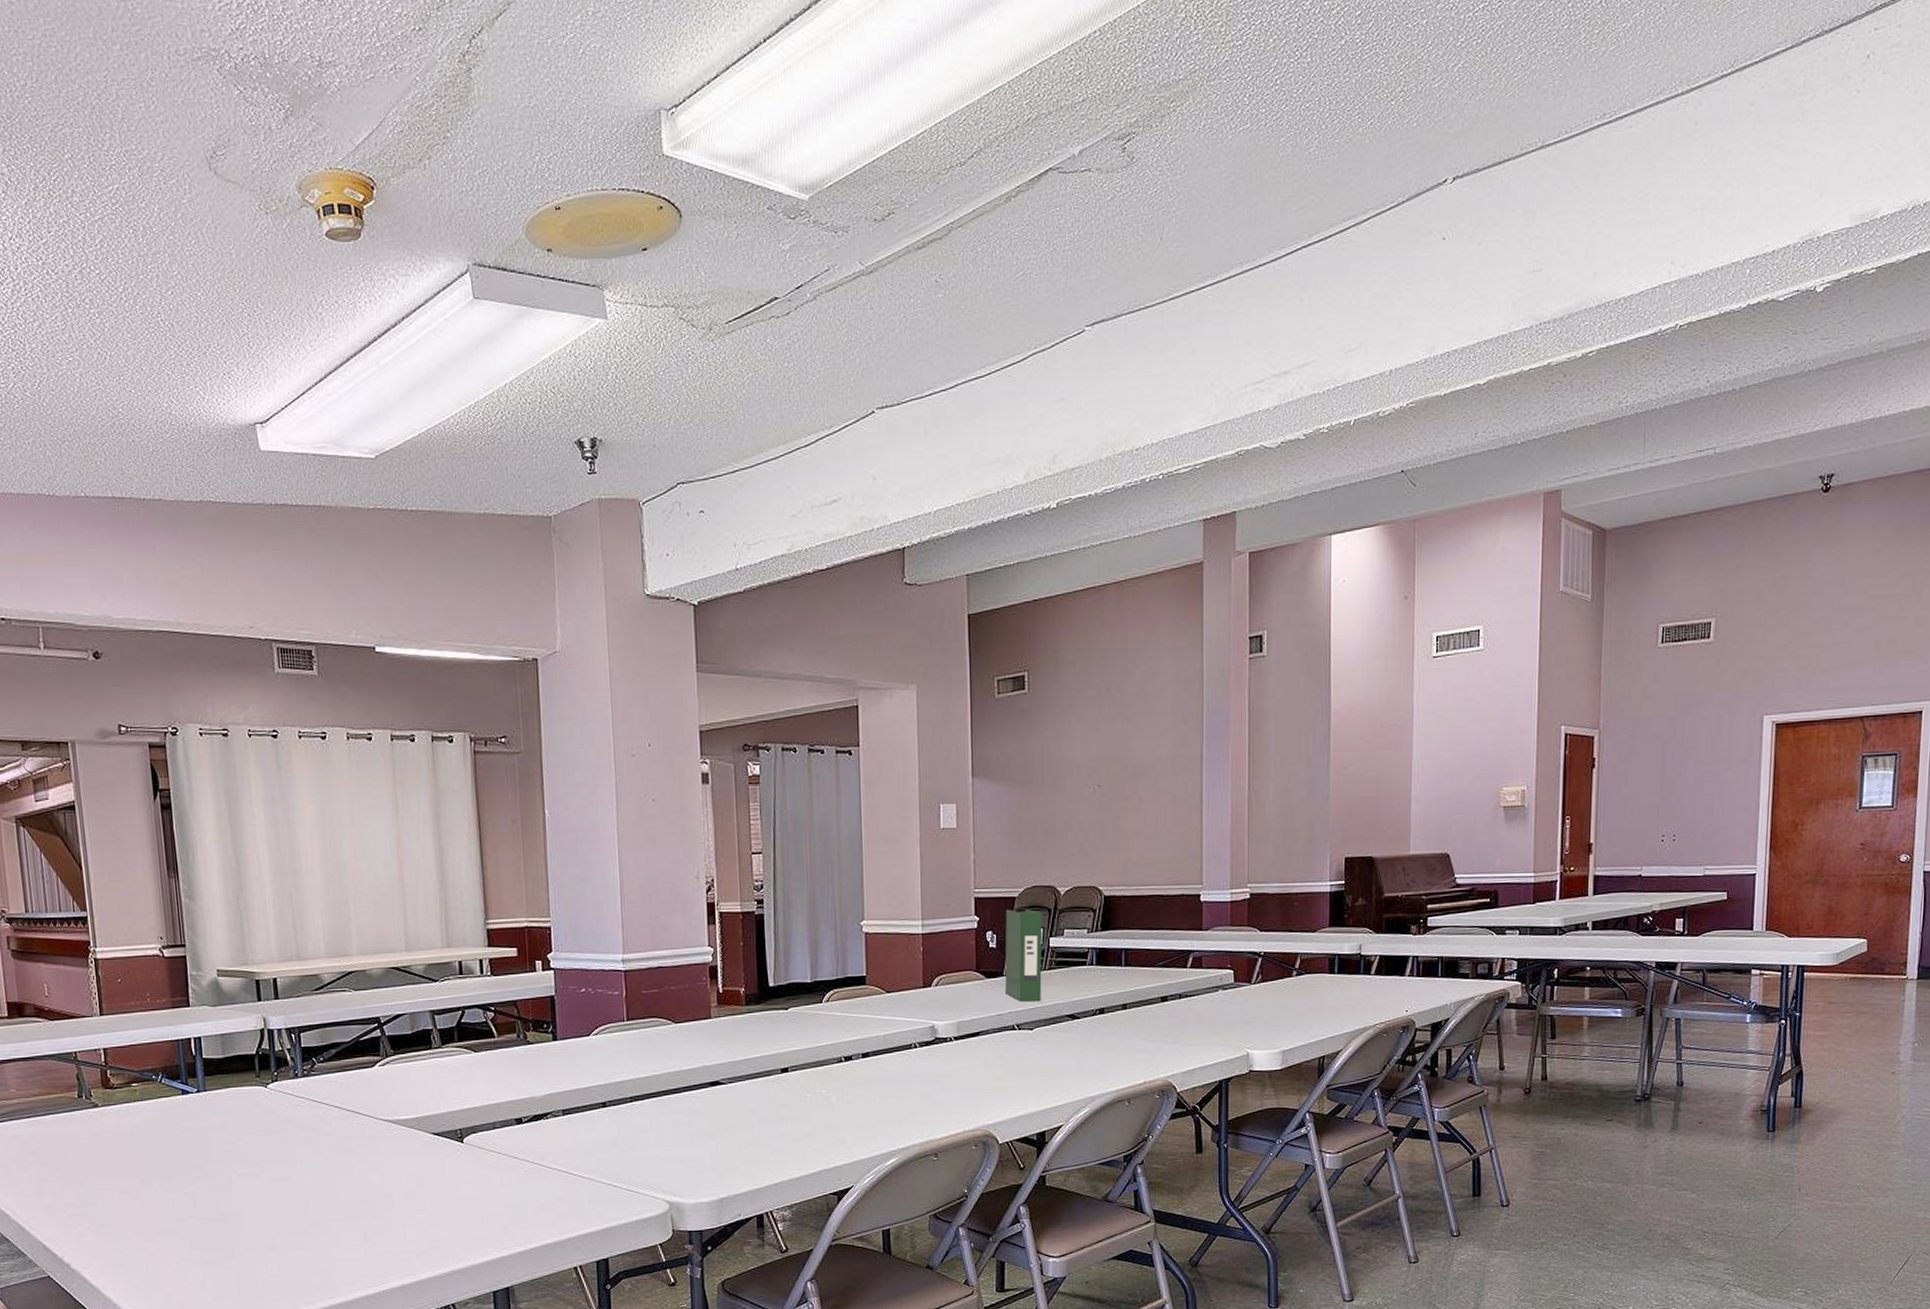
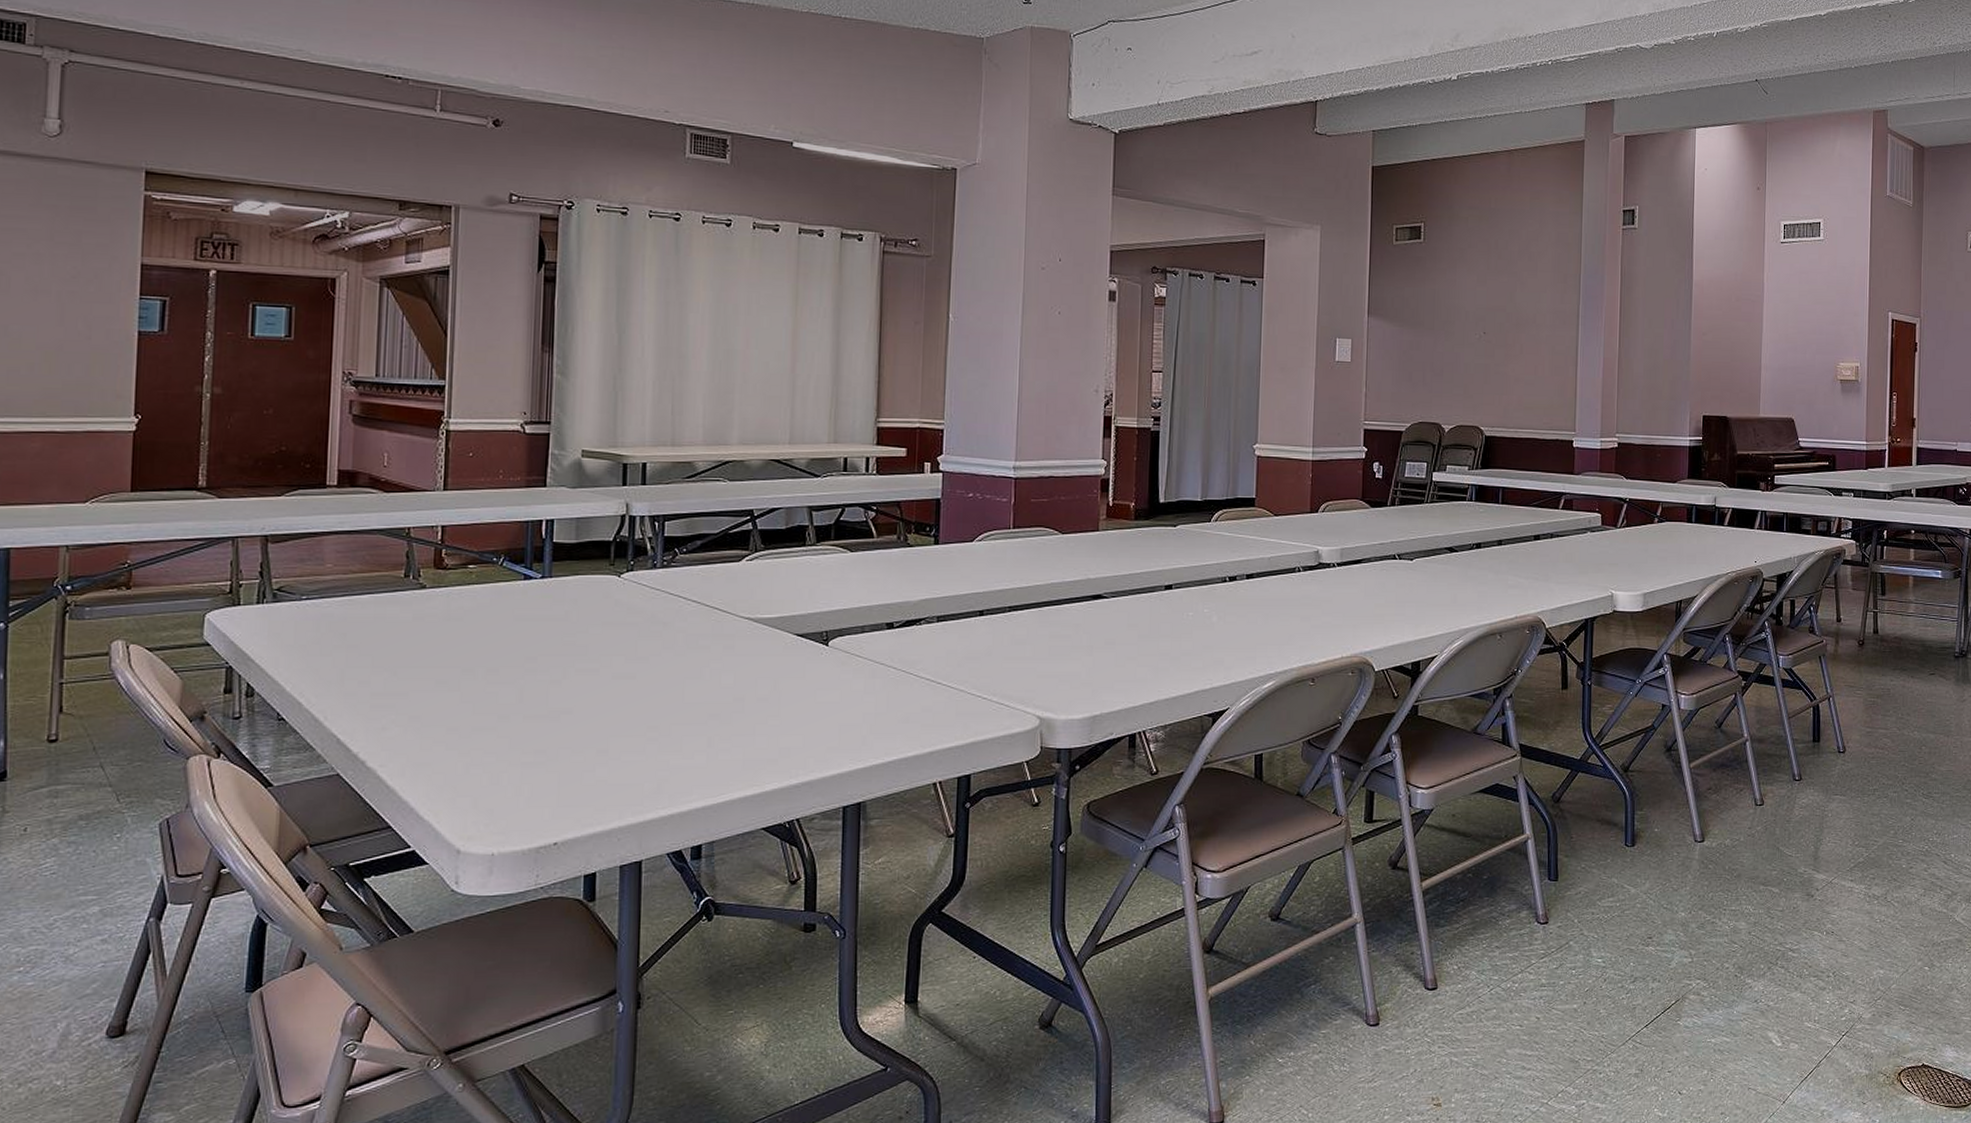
binder: present [1005,909,1043,1003] -> none [1388,442,1427,534]

